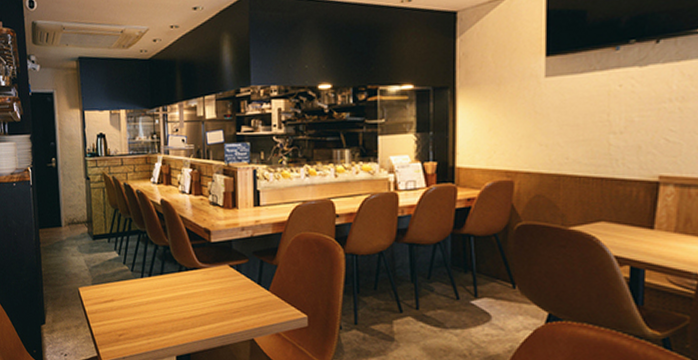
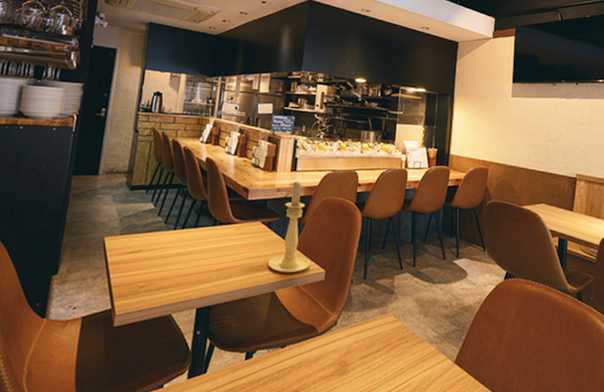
candle holder: none [242,216,289,320] -> present [267,180,310,274]

